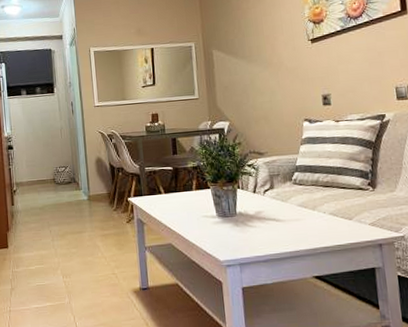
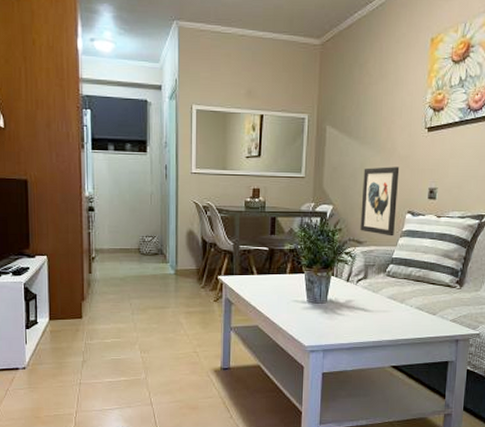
wall art: none [254,79,294,145] -> present [360,167,400,237]

